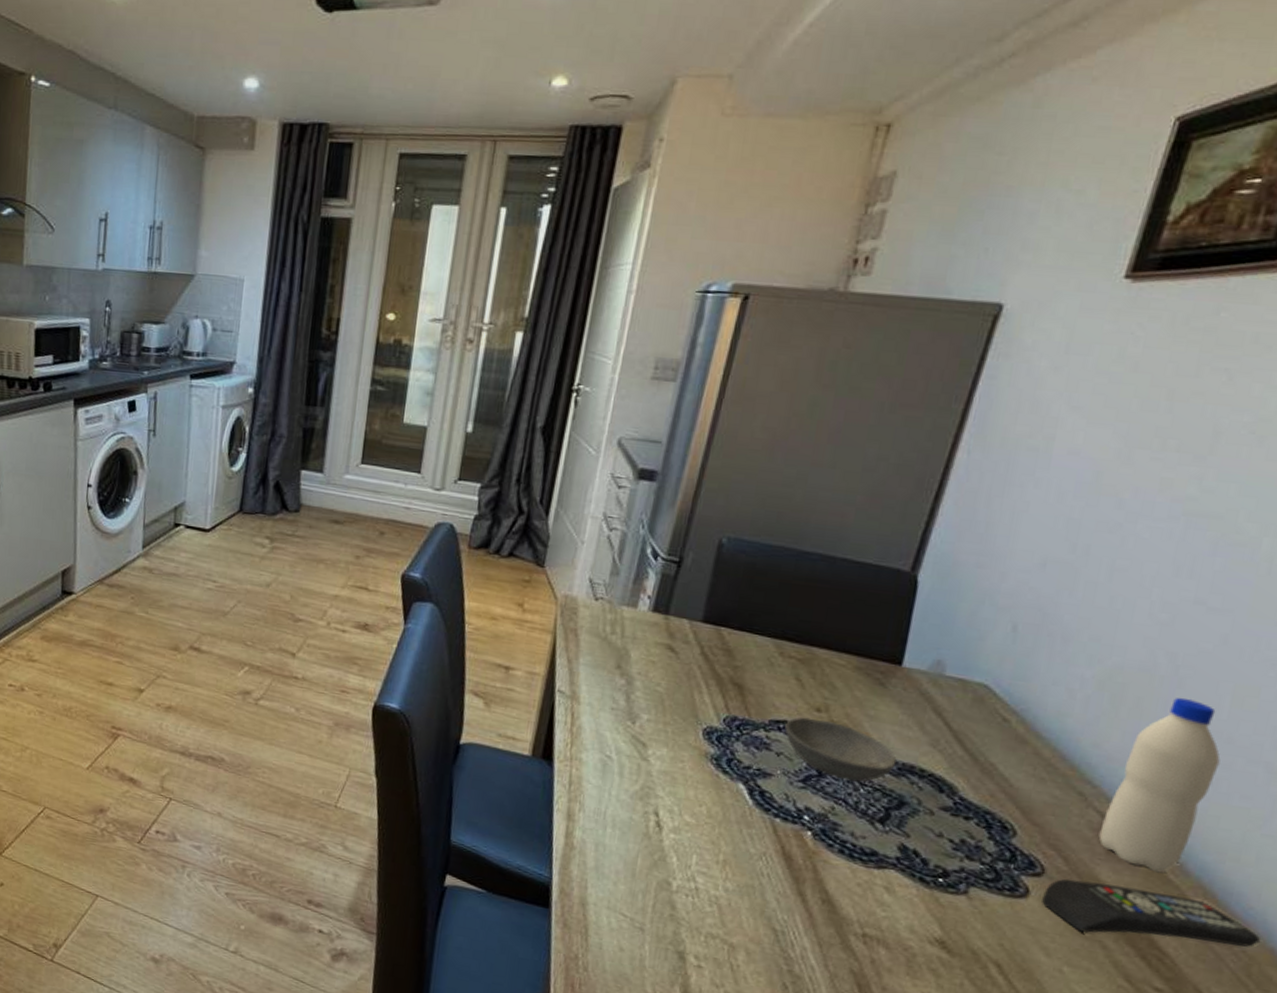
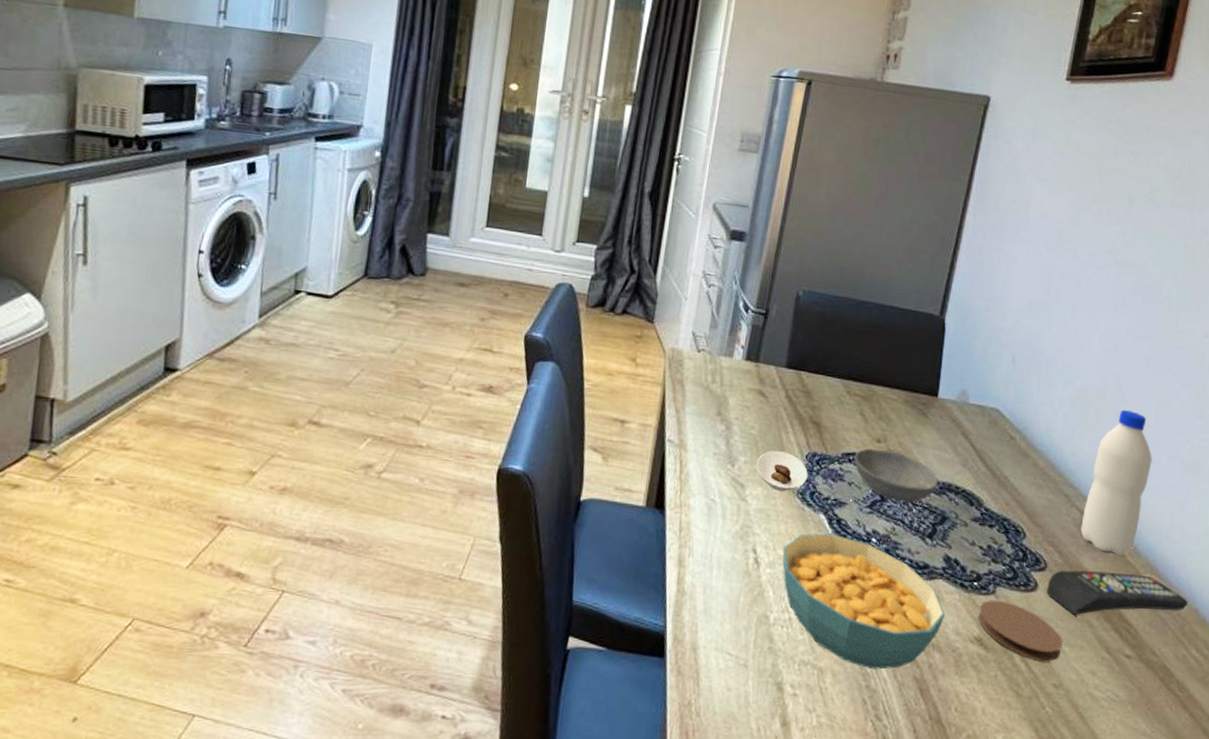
saucer: none [661,711,725,755] -> present [756,451,808,491]
cereal bowl: none [689,802,897,958] -> present [782,533,946,670]
coaster: none [941,900,1061,980] -> present [978,600,1063,662]

